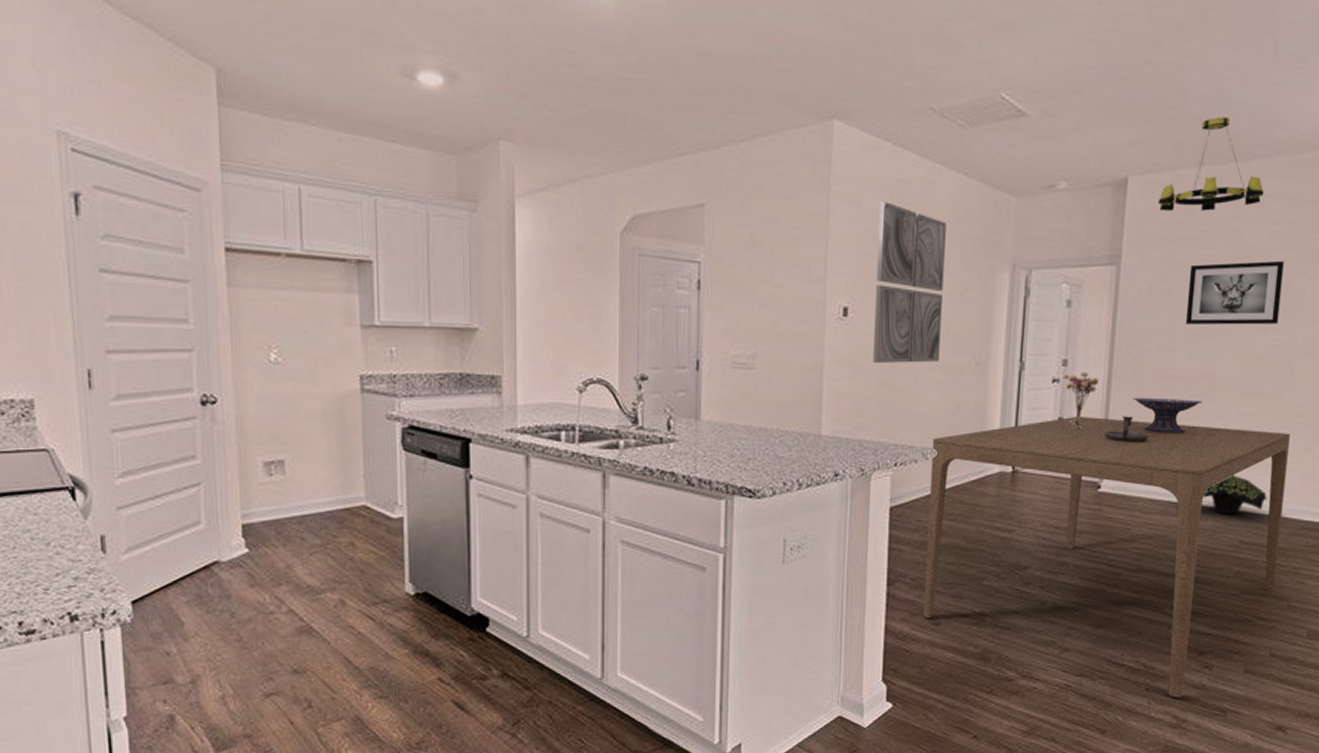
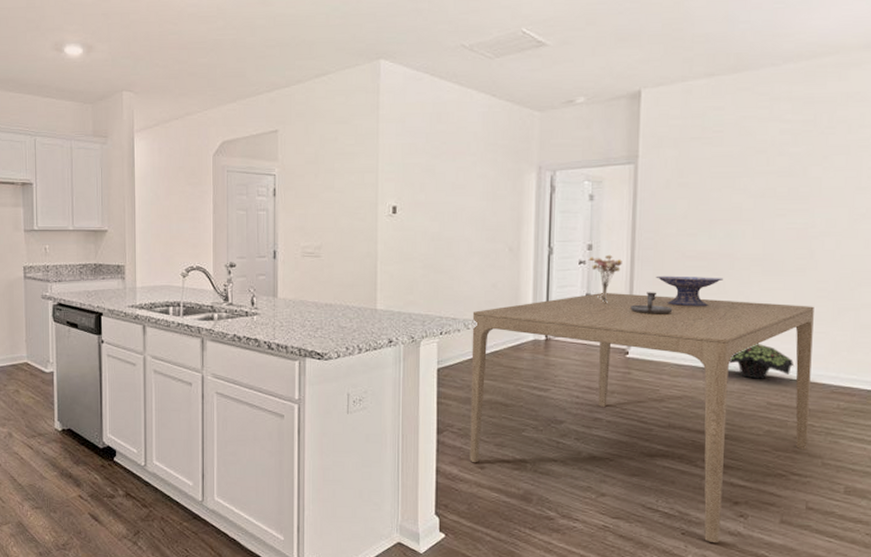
wall art: present [873,202,946,364] -> none [419,121,478,251]
chandelier: present [1158,117,1264,212] -> none [671,34,774,117]
wall art: present [1185,260,1284,325] -> none [702,154,798,212]

